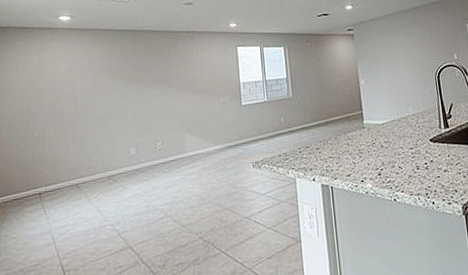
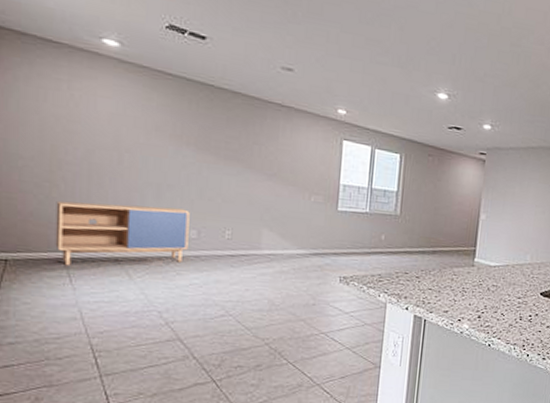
storage cabinet: none [32,132,130,200] -> present [55,200,190,266]

